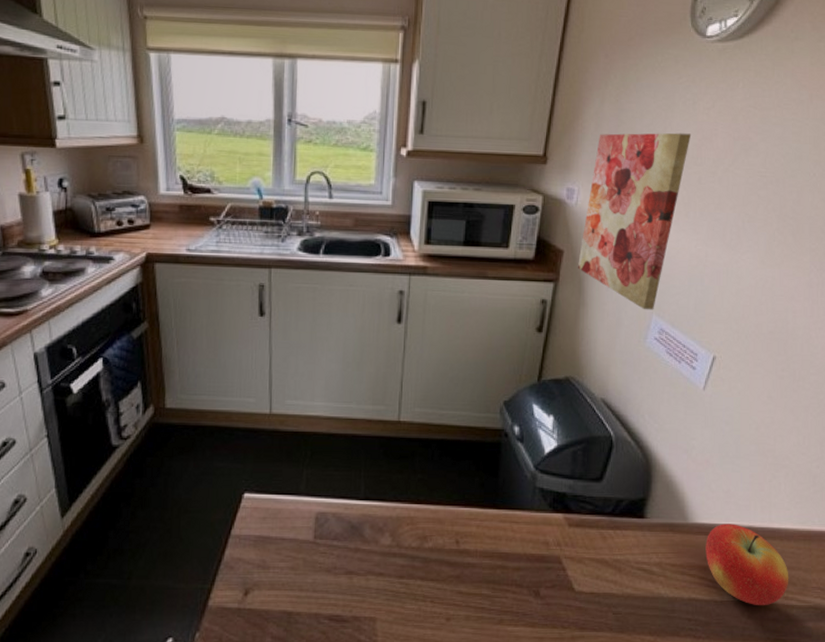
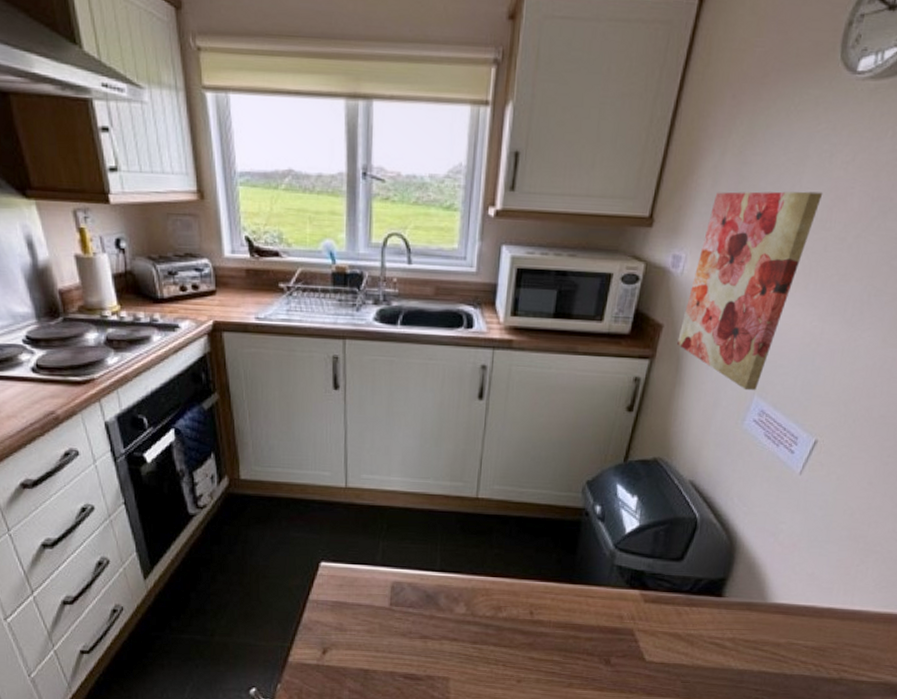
apple: present [705,524,789,605] -> none [781,604,864,680]

